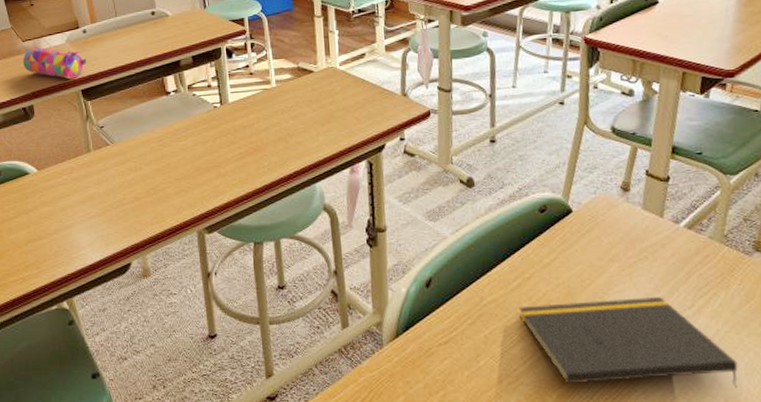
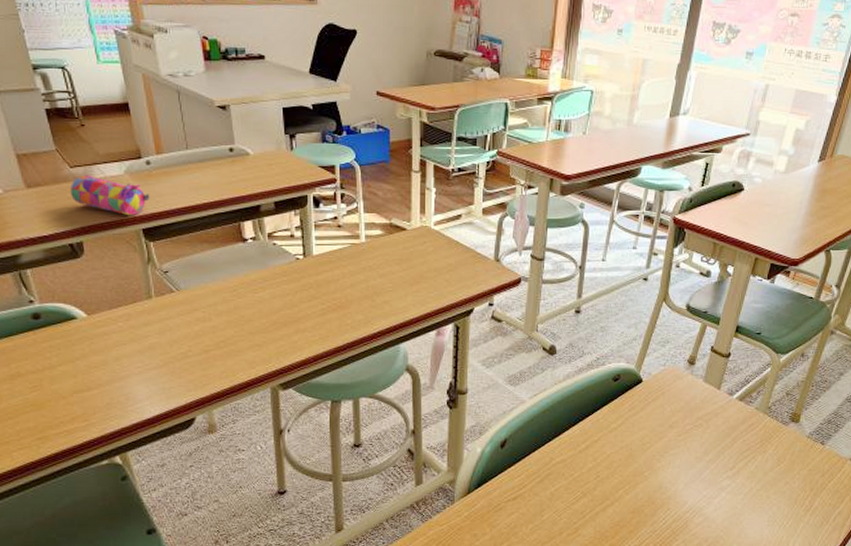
notepad: present [519,297,738,388] -> none [584,460,763,537]

